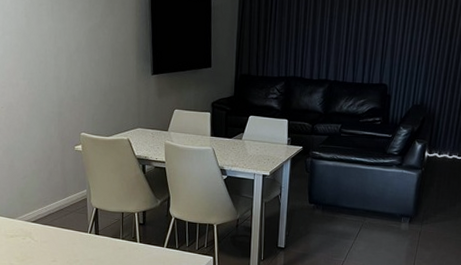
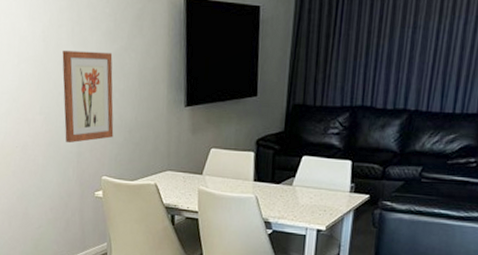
wall art: none [43,25,91,104] -> present [62,50,114,143]

